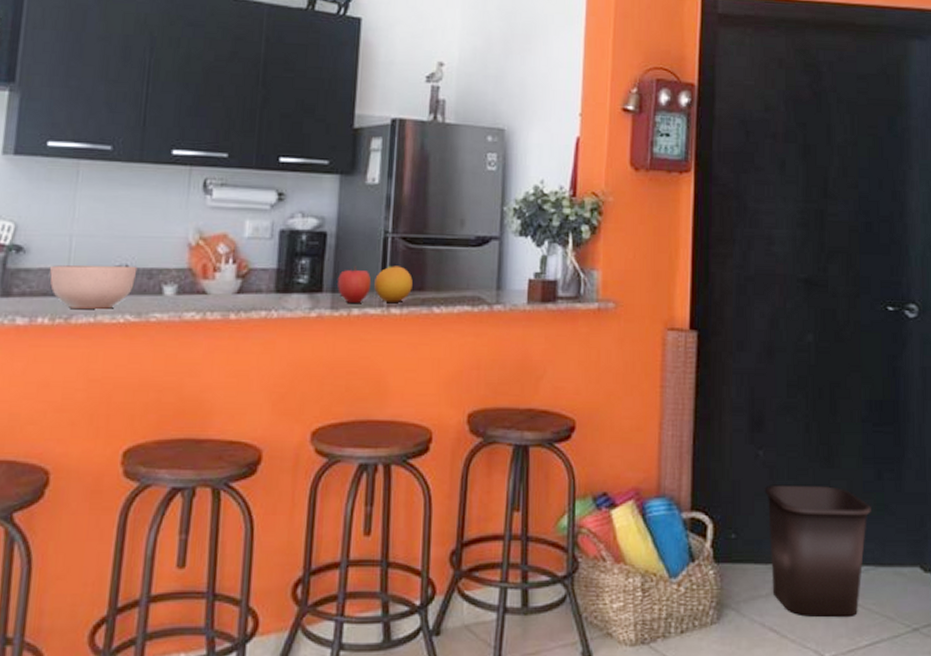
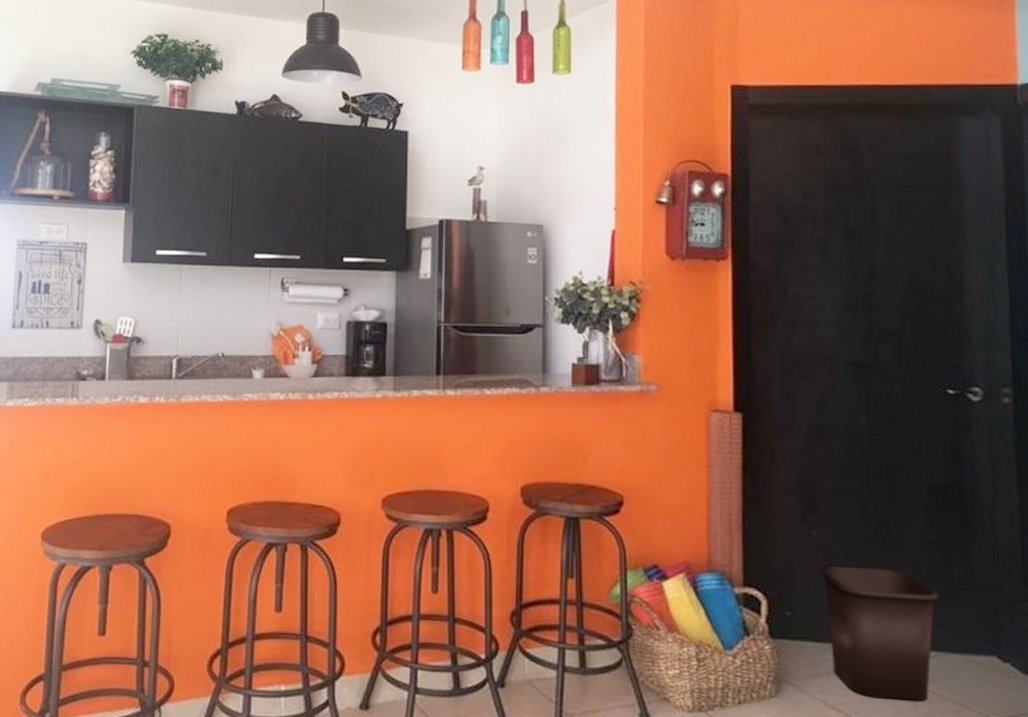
bowl: present [49,265,138,310] -> none [162,353,231,391]
fruit: present [337,266,372,303] -> none [399,352,428,385]
fruit: present [374,265,413,304] -> none [431,352,465,386]

